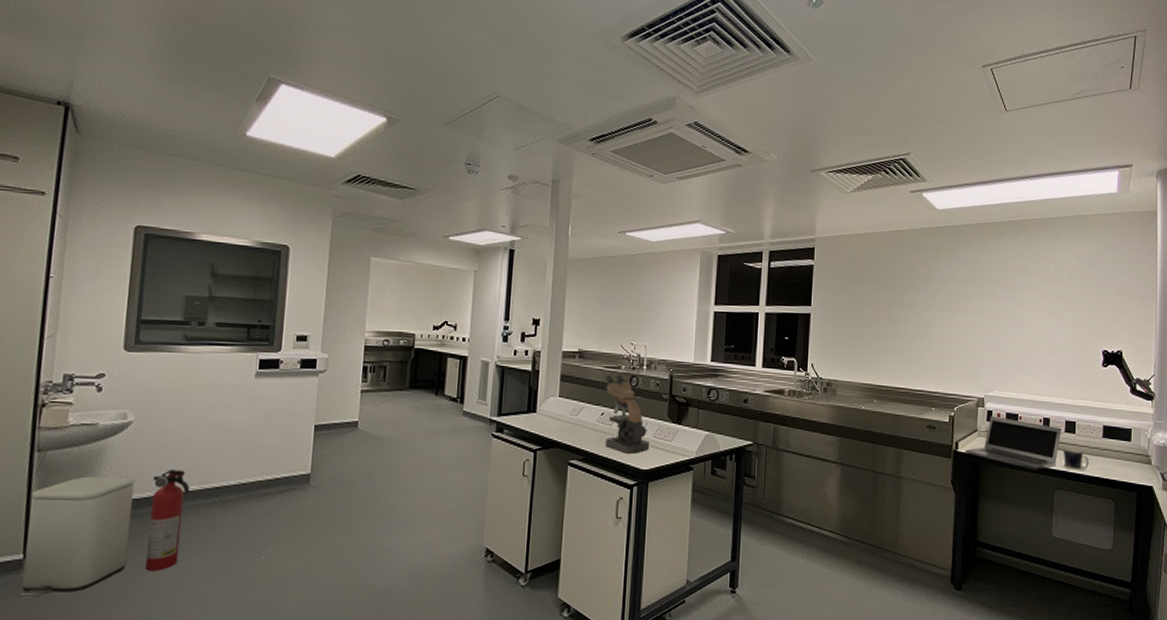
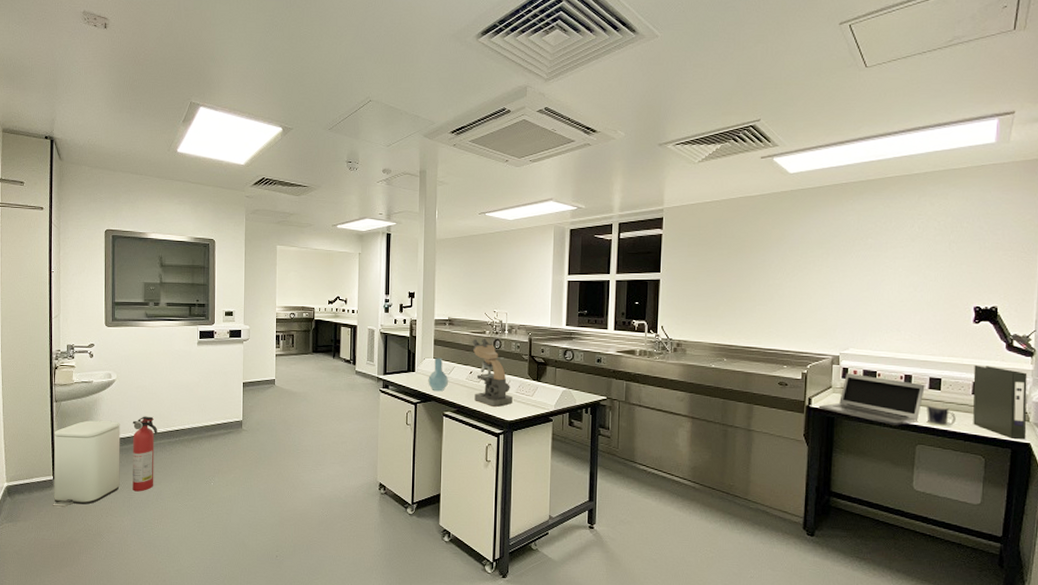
flask: none [551,396,577,436] -> present [428,358,449,392]
binder: none [1103,409,1149,483] -> present [973,365,1028,440]

